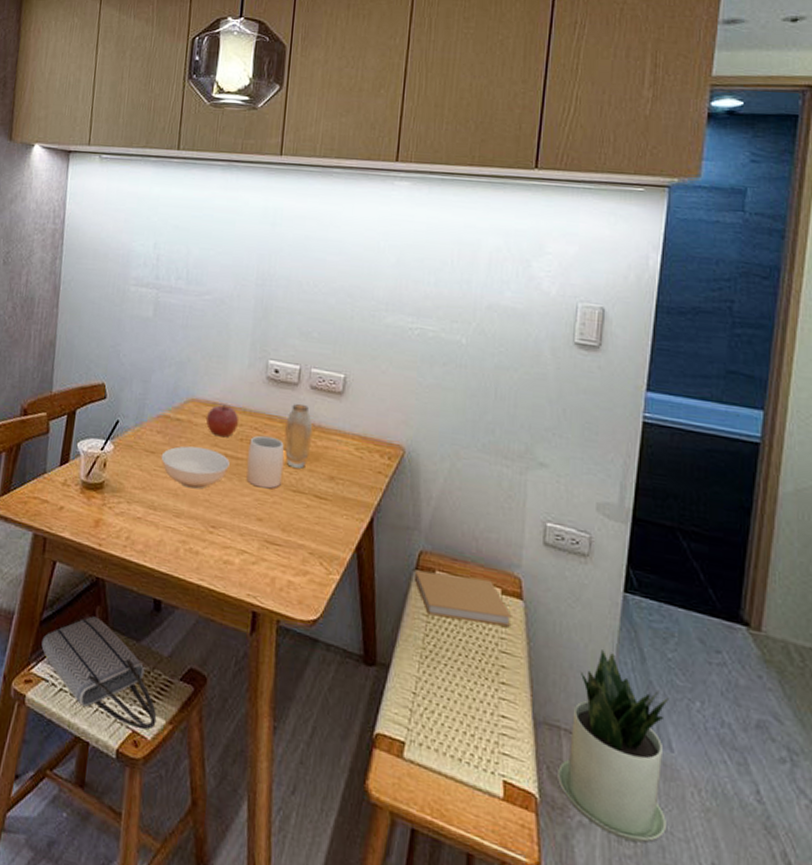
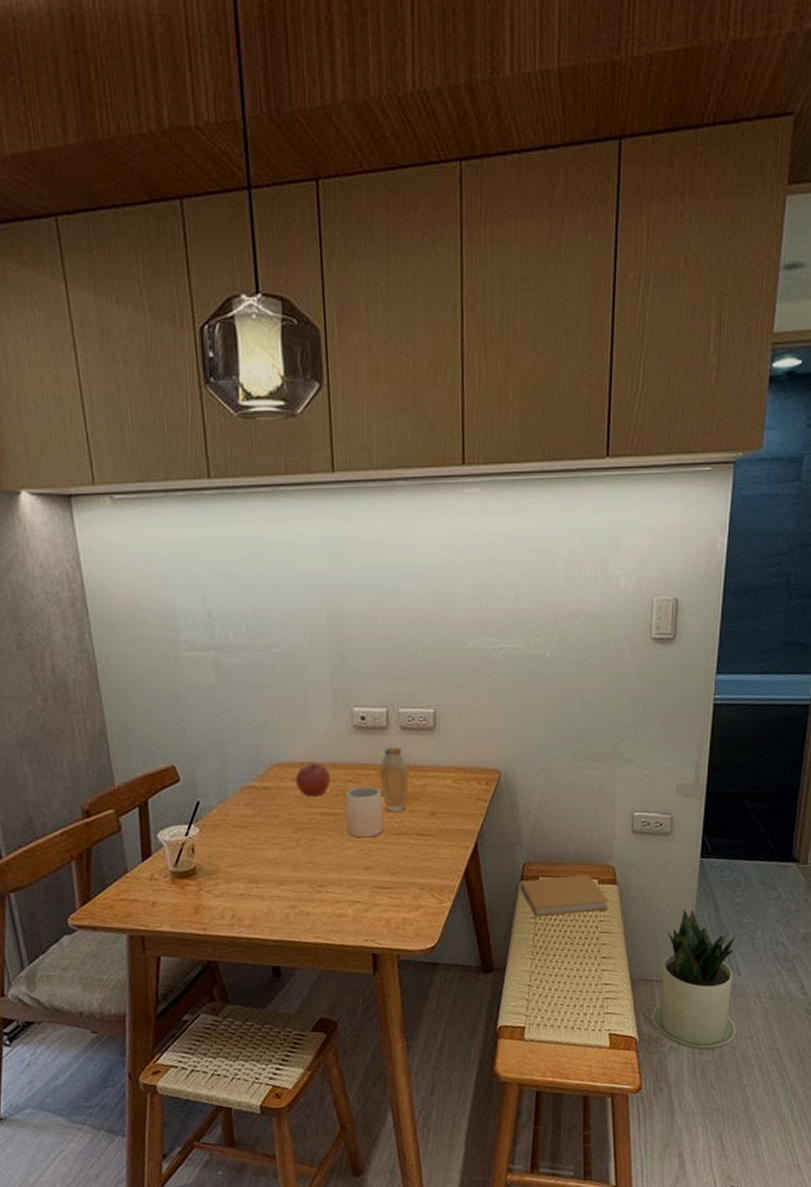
tote bag: present [41,616,157,730] -> none [162,997,295,1083]
bowl: present [161,446,230,489] -> none [253,811,328,854]

